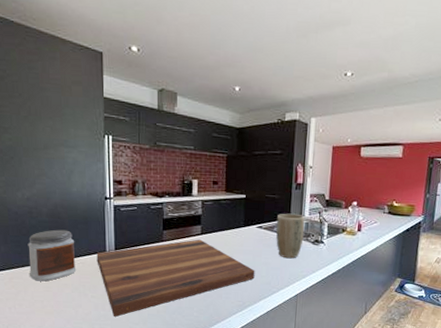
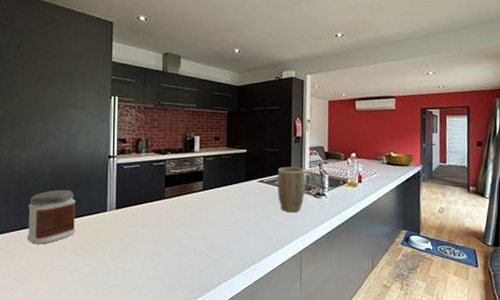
cutting board: present [96,239,255,318] -> none [97,195,258,282]

